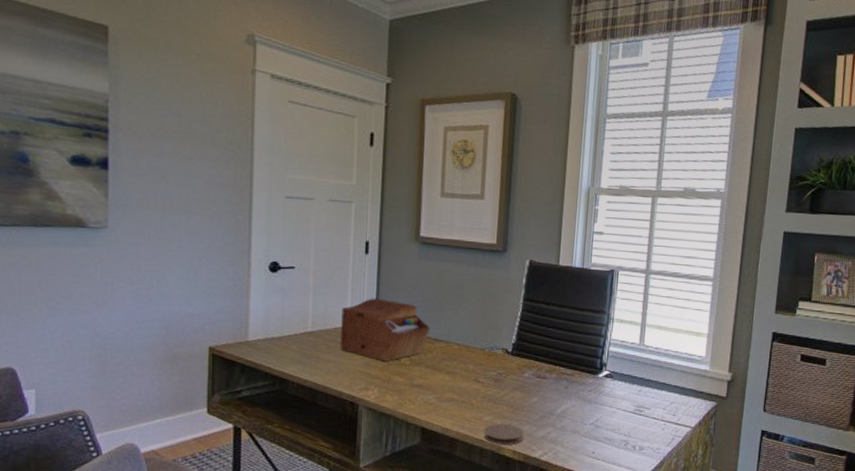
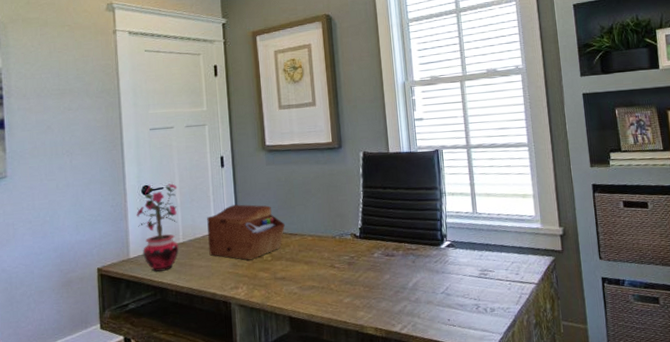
potted plant: none [260,262,311,360] -> present [136,182,179,272]
coaster: present [484,424,524,445] -> none [346,303,383,324]

